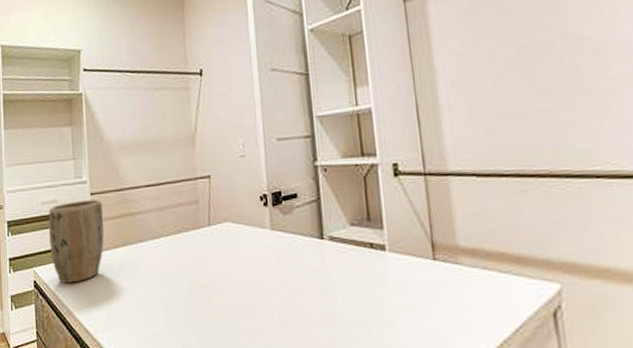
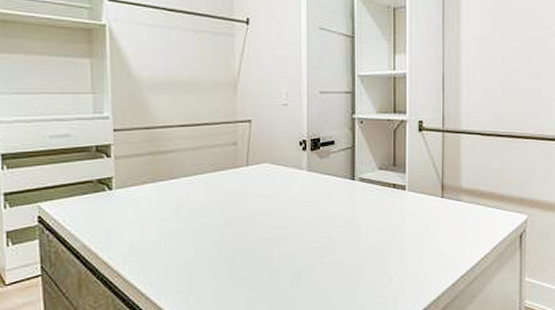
plant pot: present [48,199,104,283] -> none [59,135,130,218]

